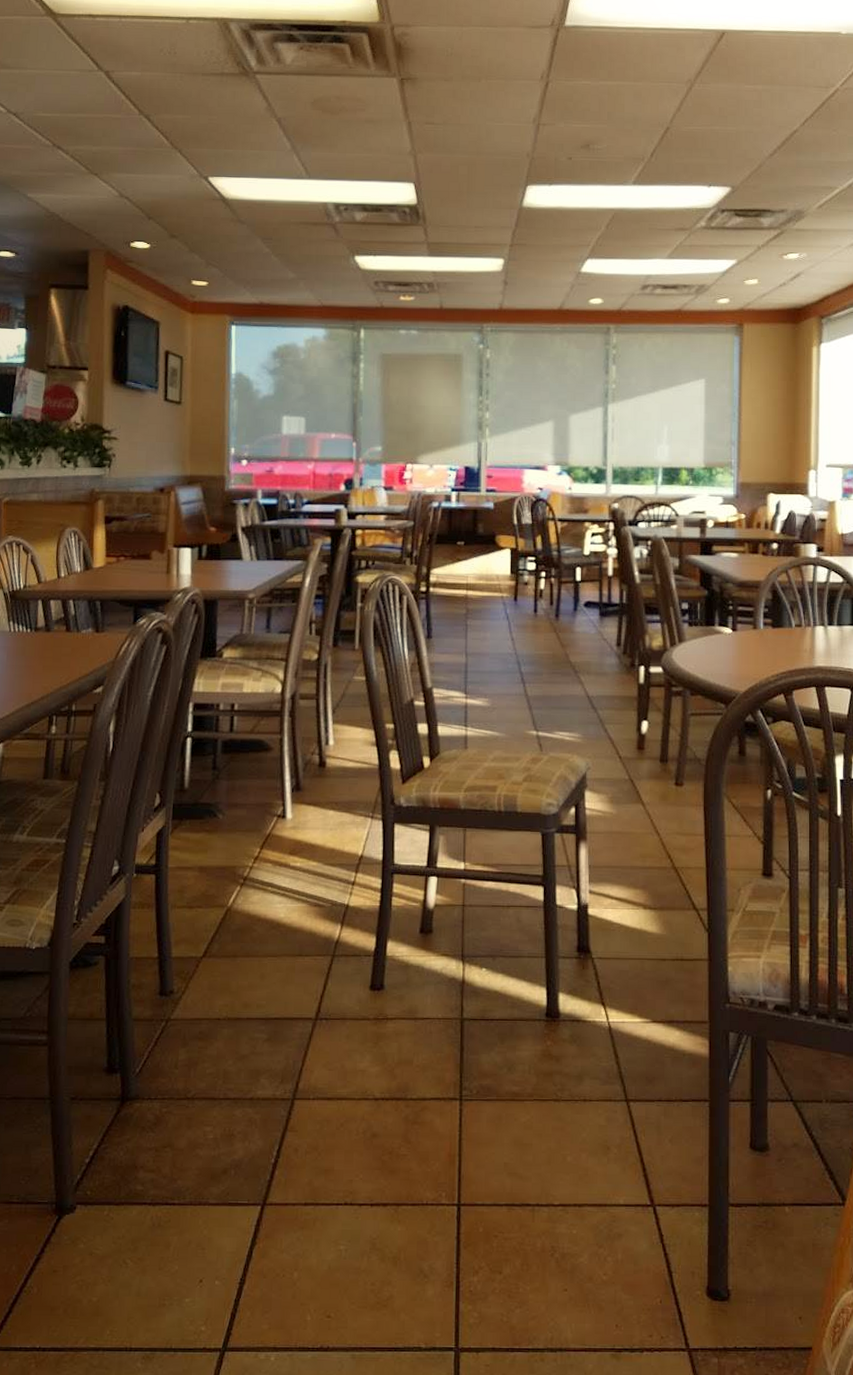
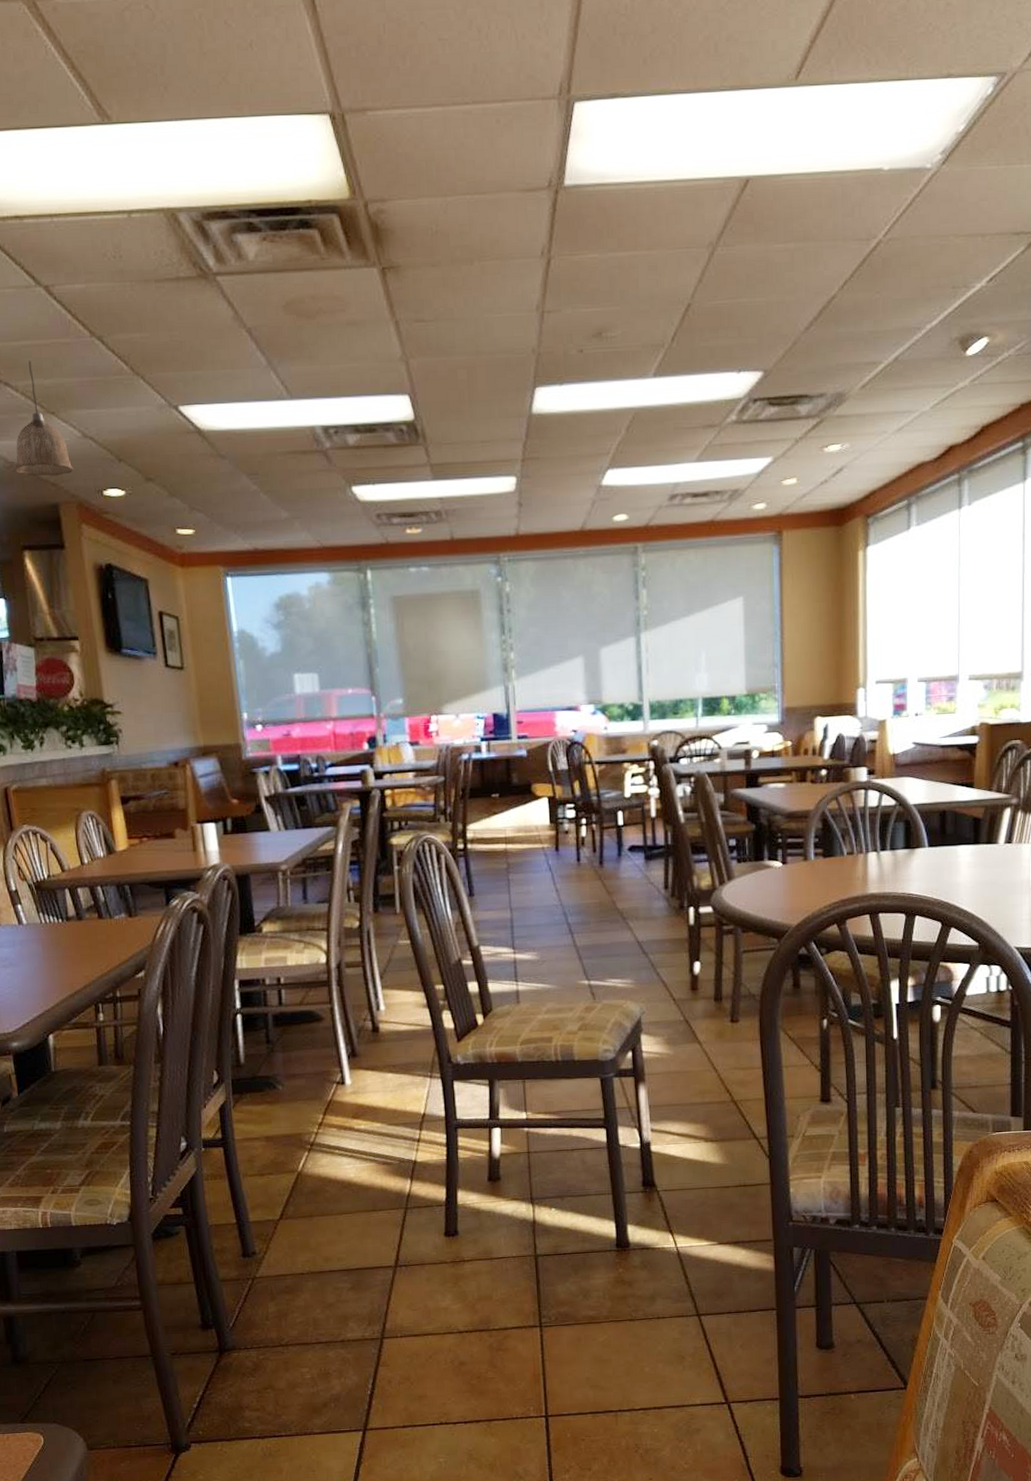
pendant lamp: none [54,130,107,227] -> present [14,361,74,476]

